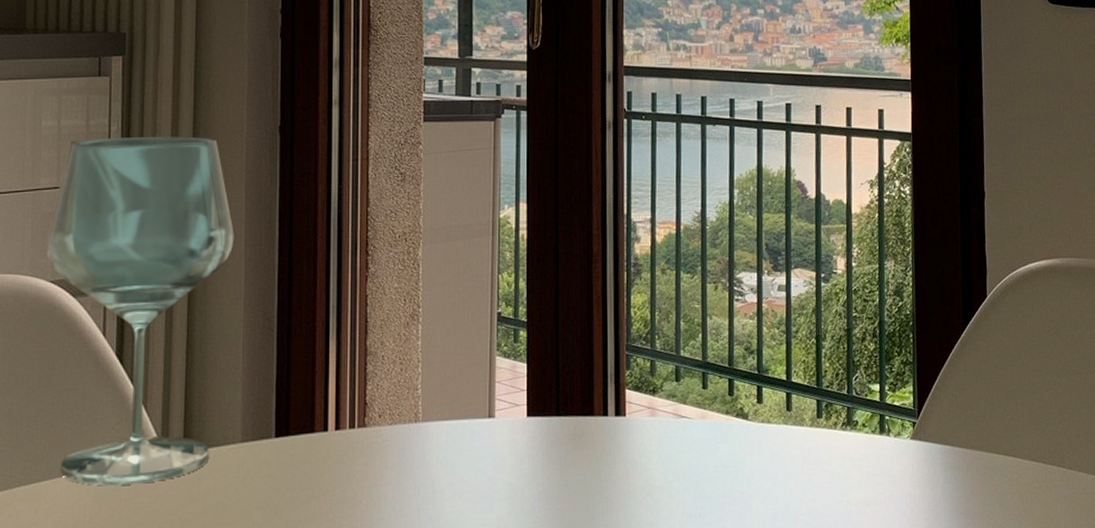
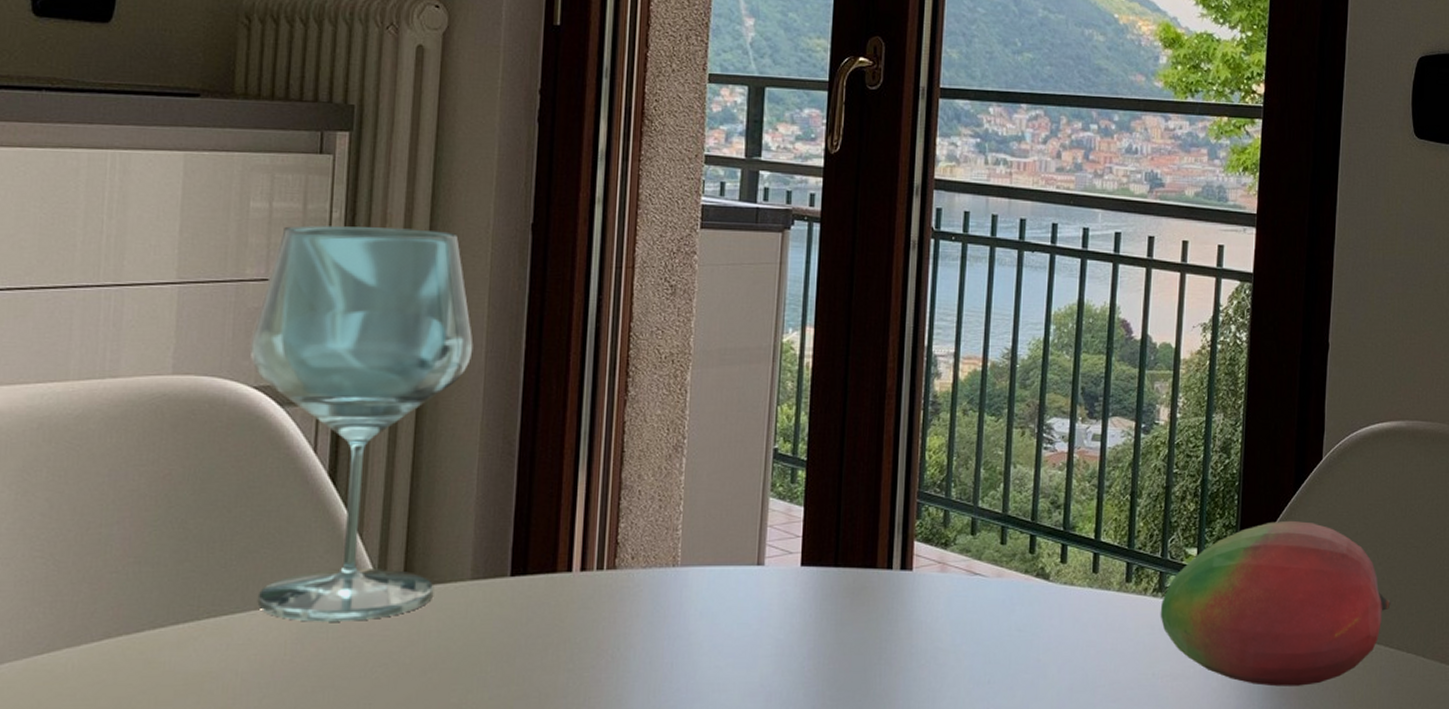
fruit: none [850,354,1060,508] -> present [1160,520,1391,687]

